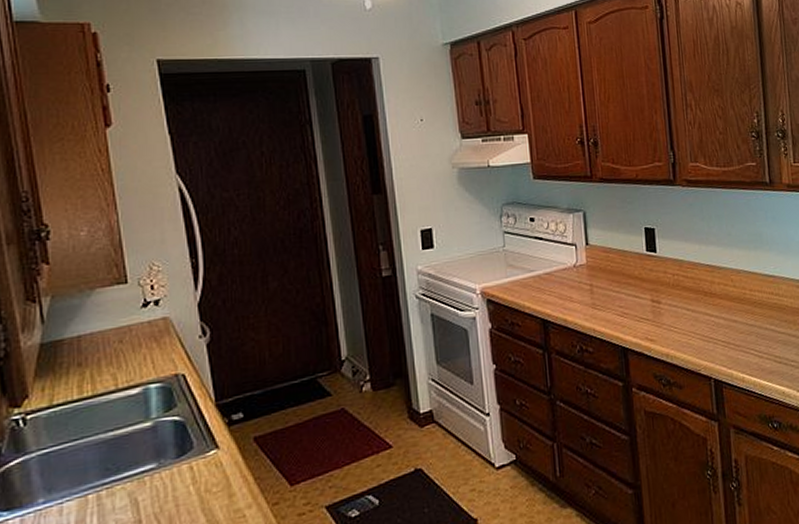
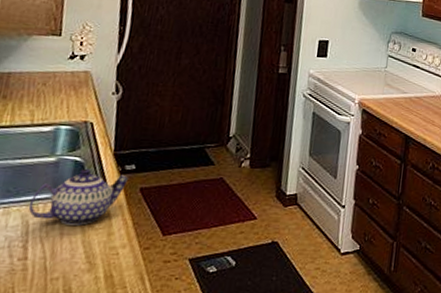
teapot: none [133,426,239,495] -> present [28,168,129,225]

